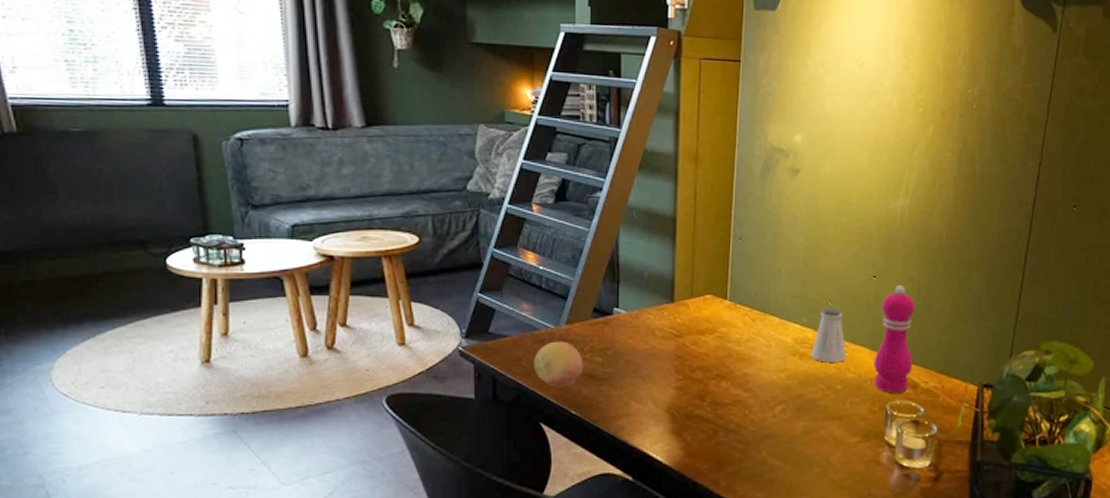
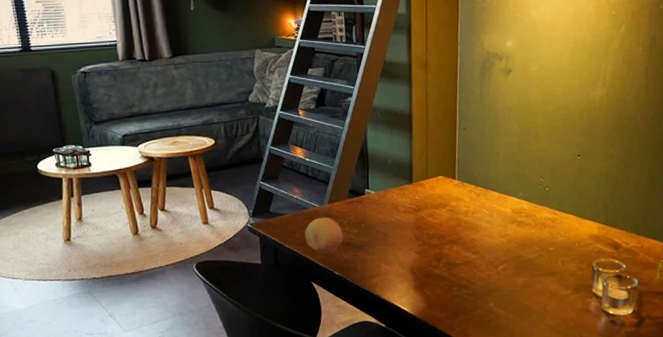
saltshaker: present [811,308,846,363] -> none [527,183,557,229]
pepper mill: present [874,284,915,393] -> none [580,161,615,253]

